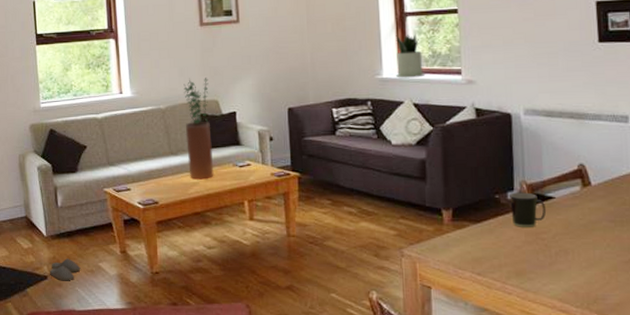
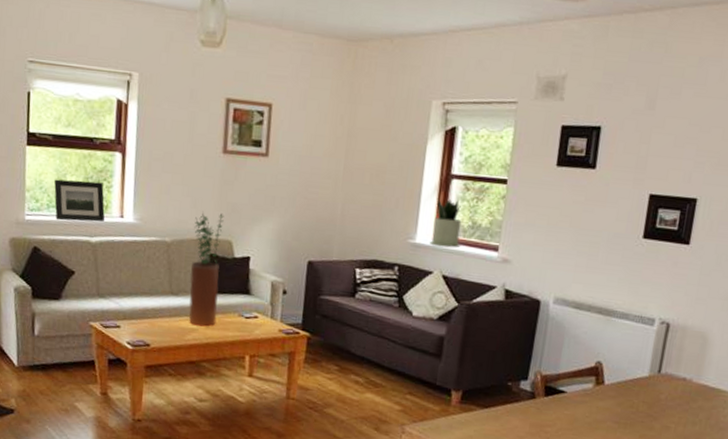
slippers: present [49,258,81,281] -> none [16,393,54,418]
picture frame: none [62,66,107,104] -> present [54,179,105,223]
mug: present [510,192,547,227] -> none [520,382,556,419]

